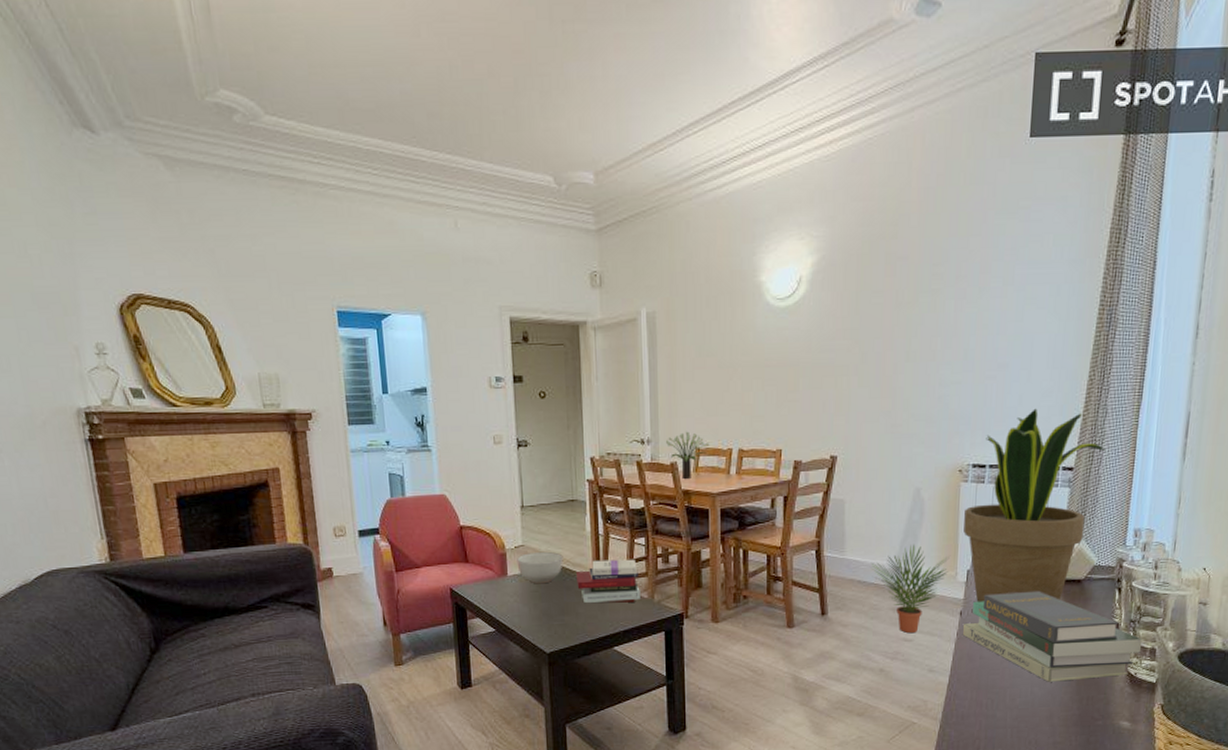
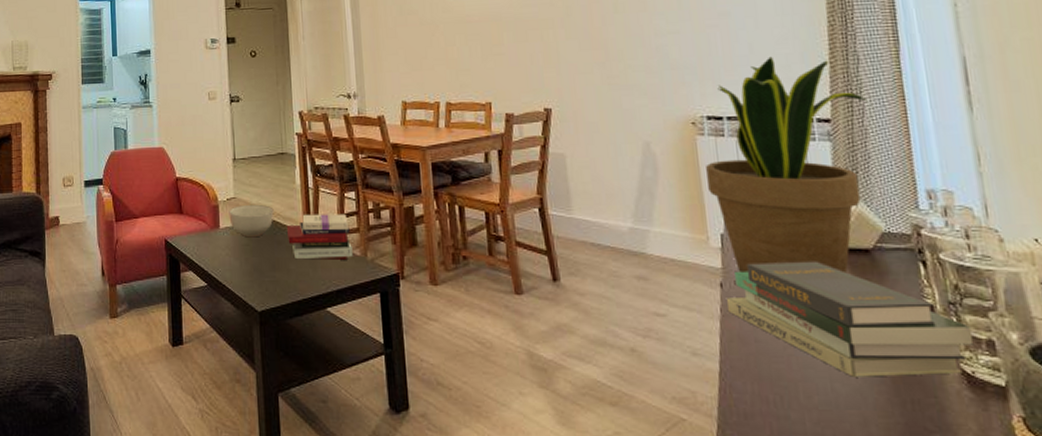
flower arrangement: present [666,431,710,479] -> none [372,85,416,132]
potted plant: present [871,544,950,634] -> none [603,203,698,307]

